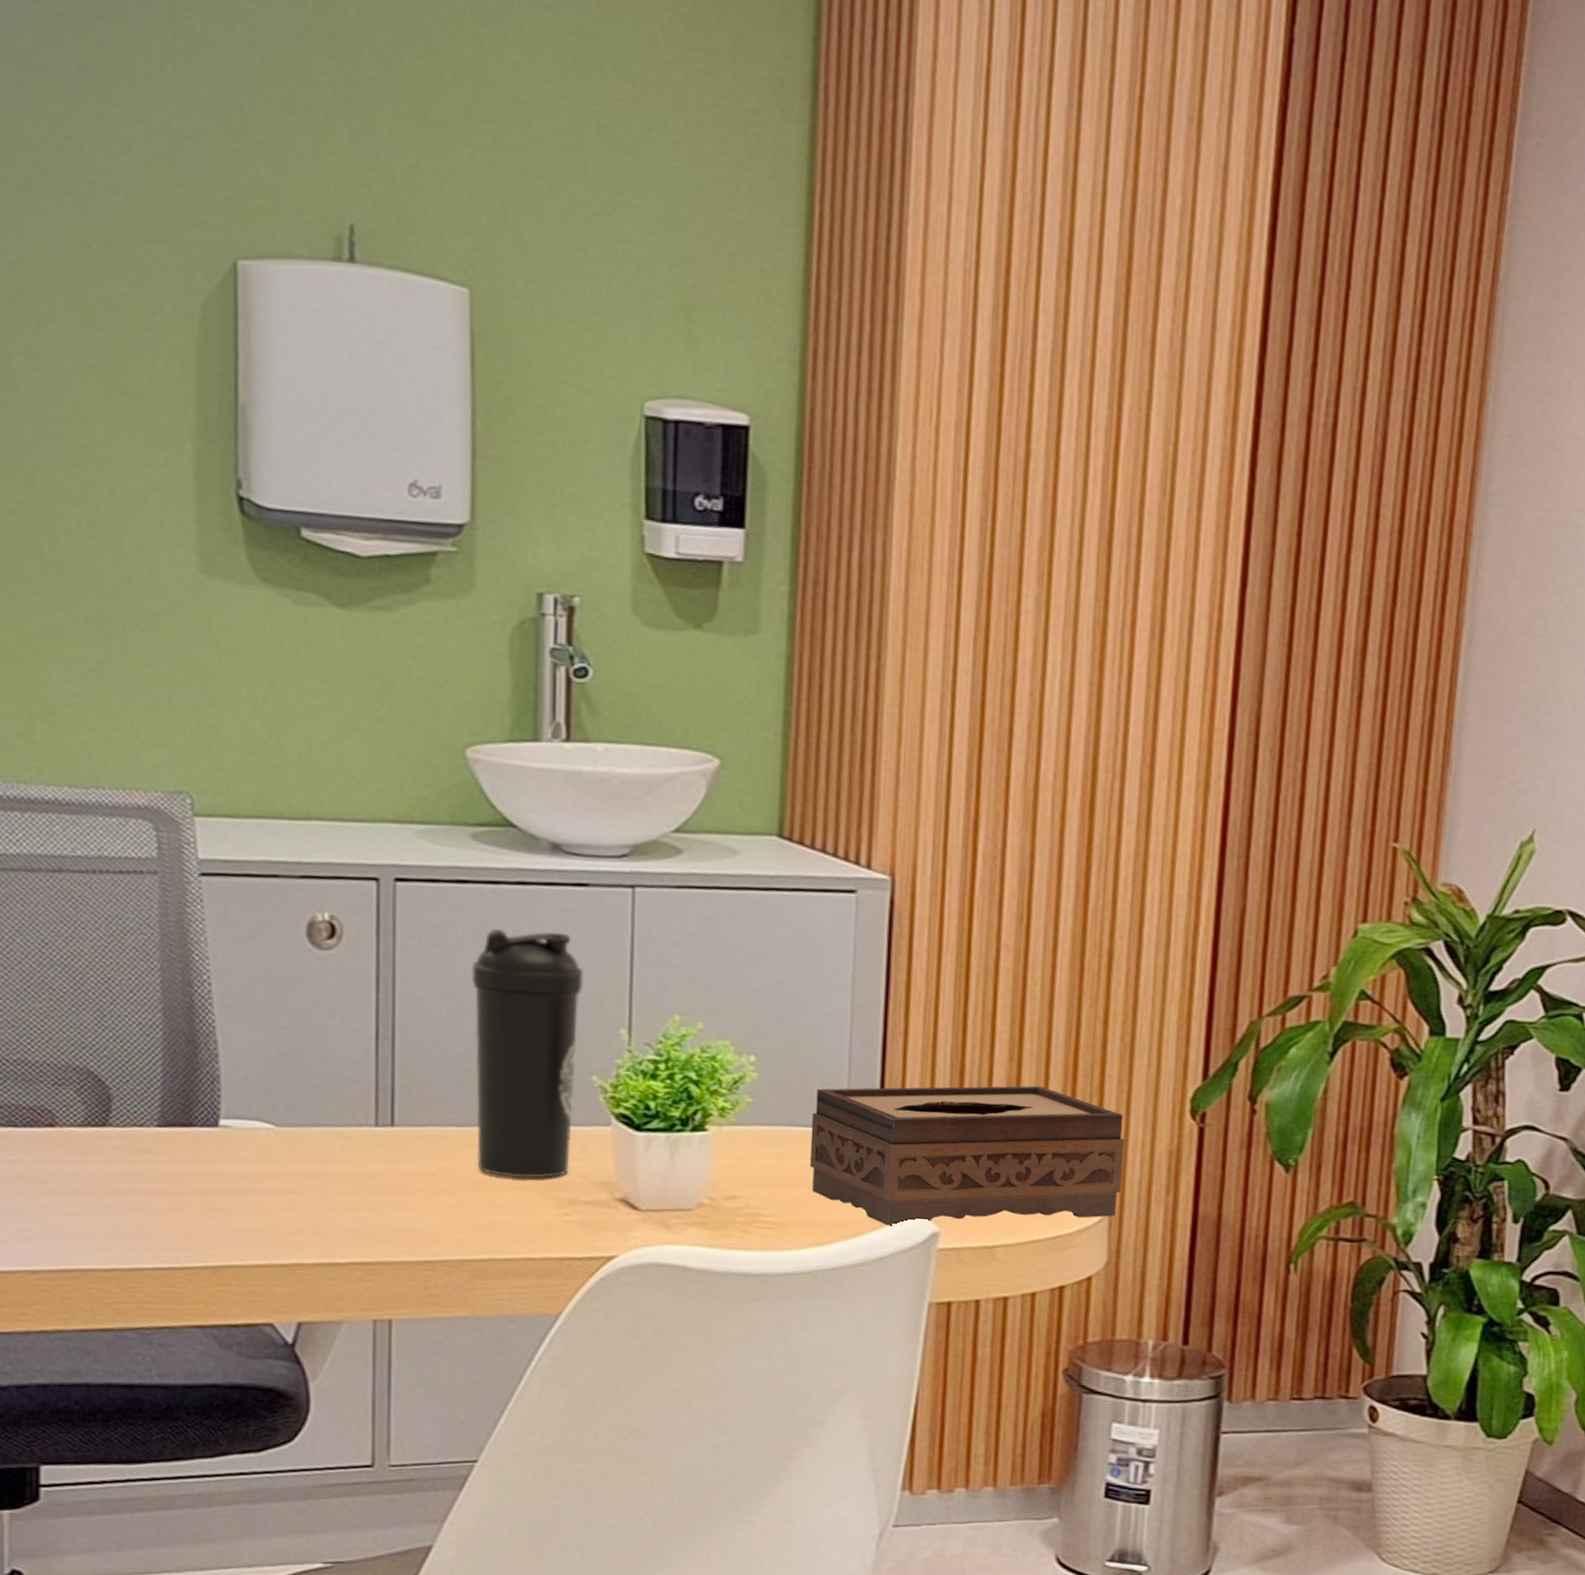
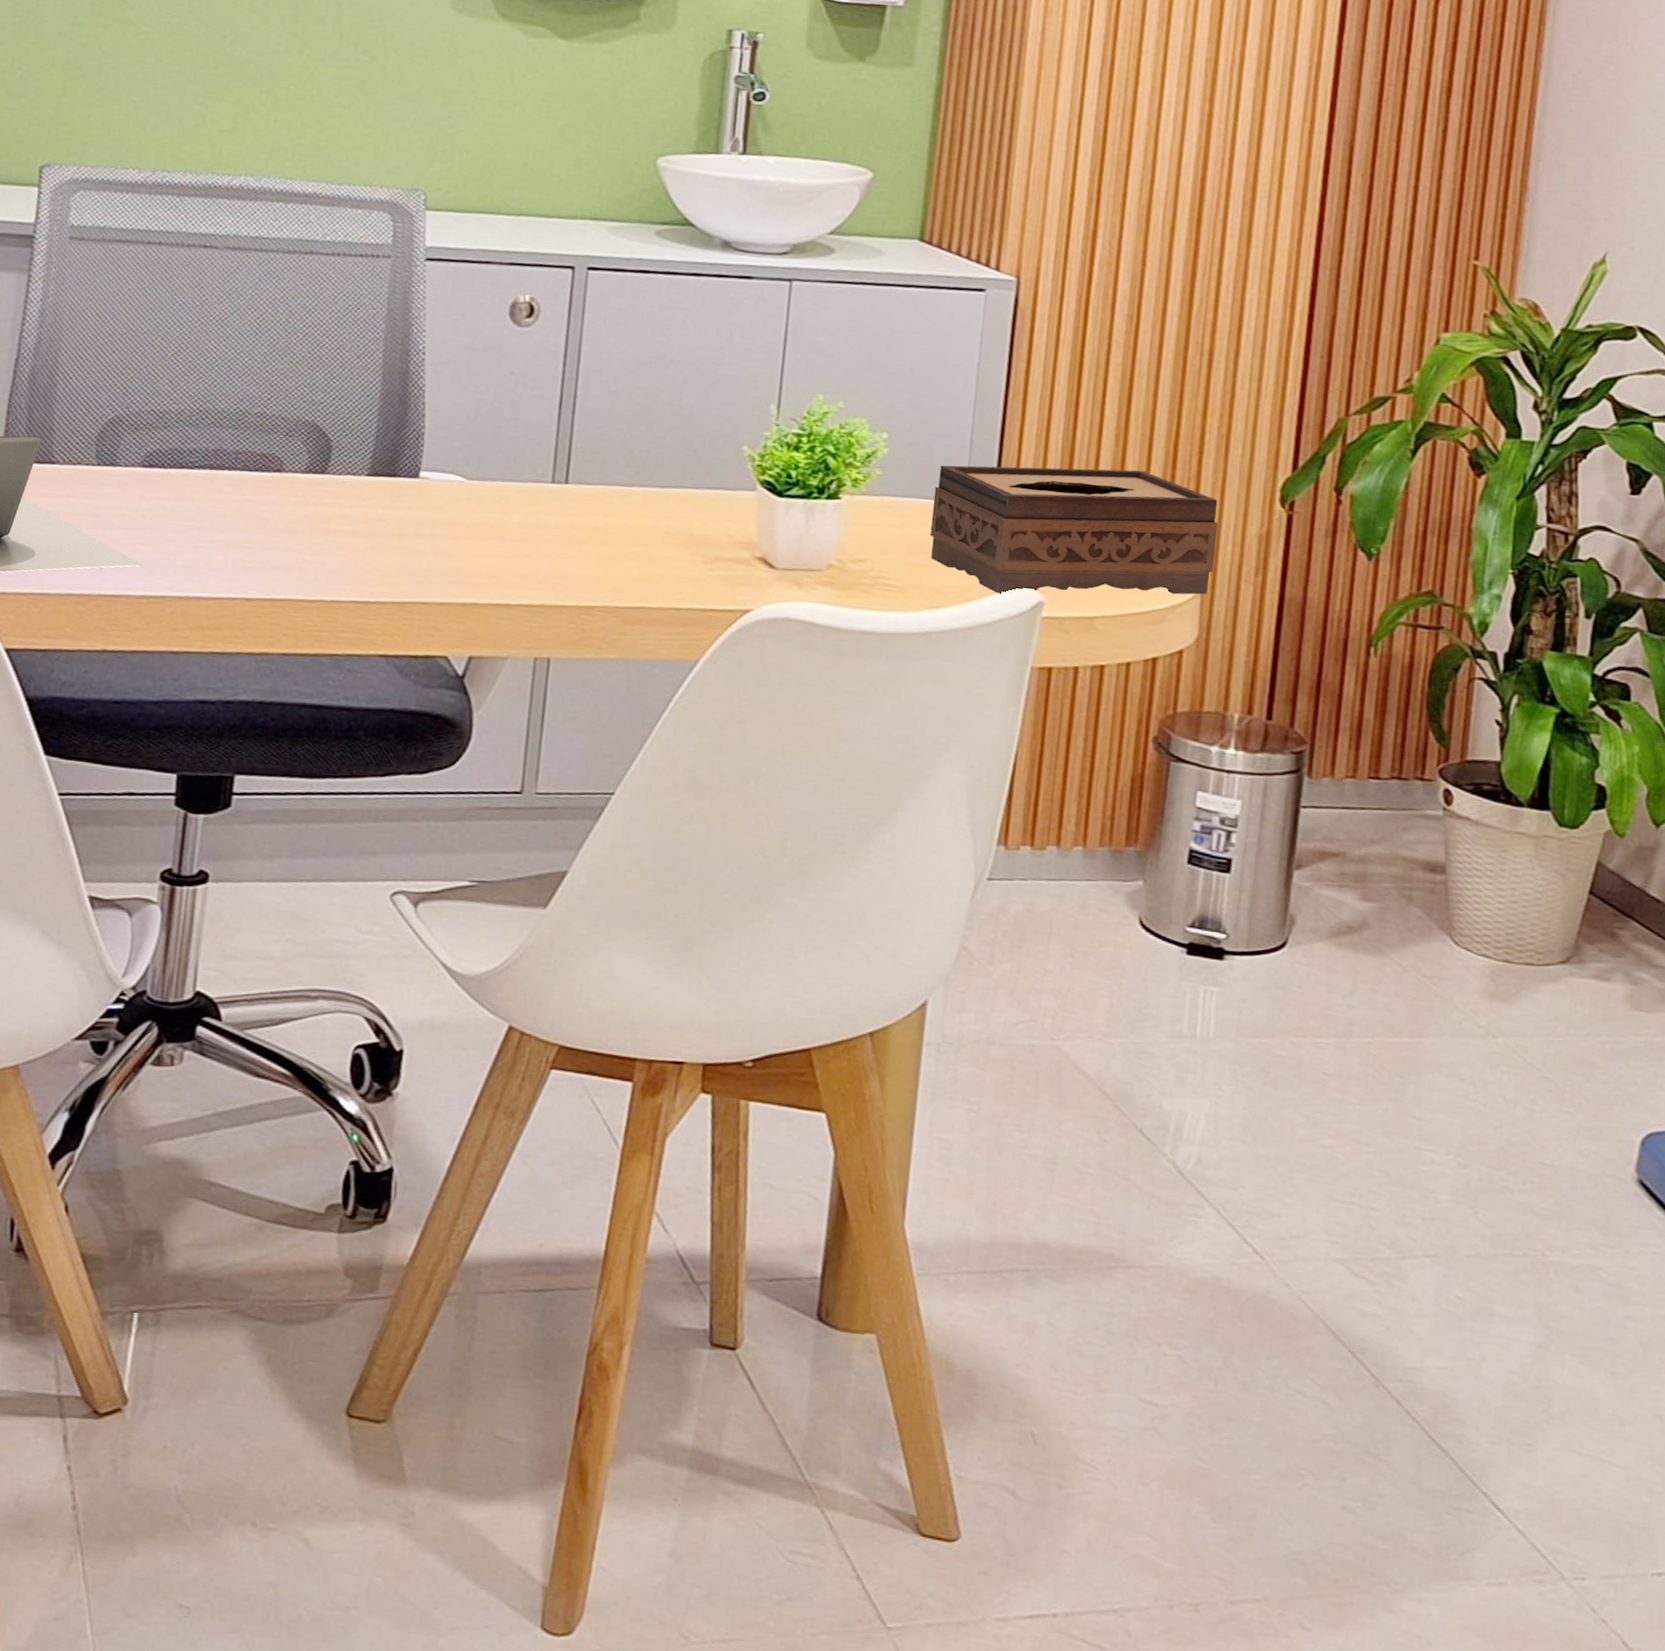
water bottle: present [472,928,583,1179] -> none [637,313,742,536]

